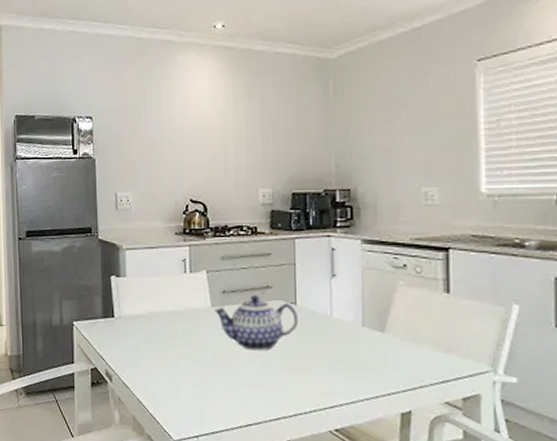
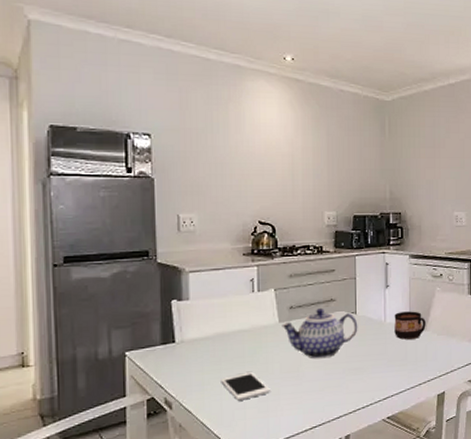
cell phone: none [155,355,203,384] -> present [221,372,270,401]
cup: none [343,307,384,341] -> present [394,311,426,340]

